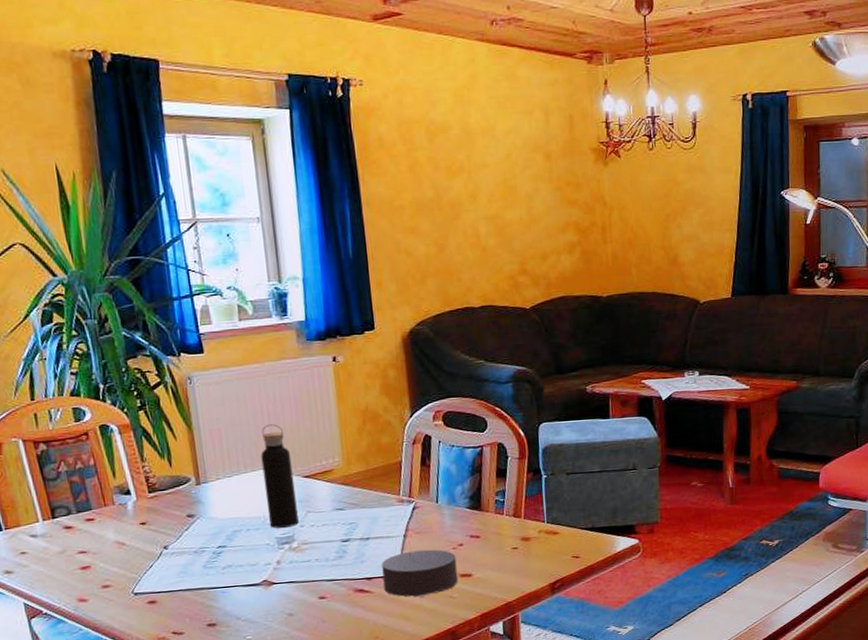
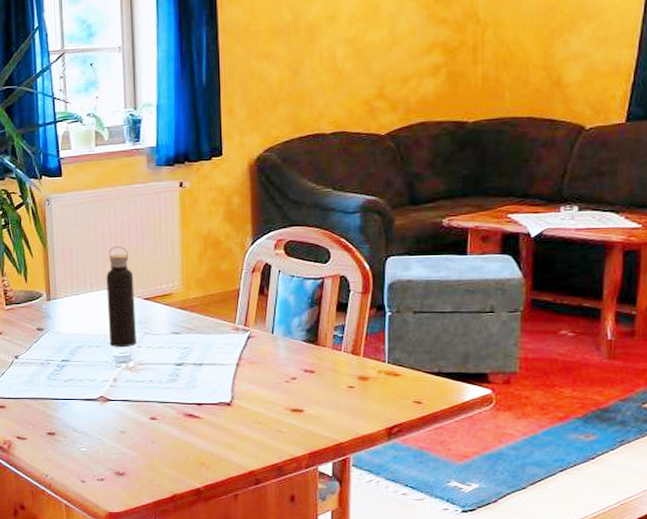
candle: present [381,549,459,598] -> none [213,380,290,428]

